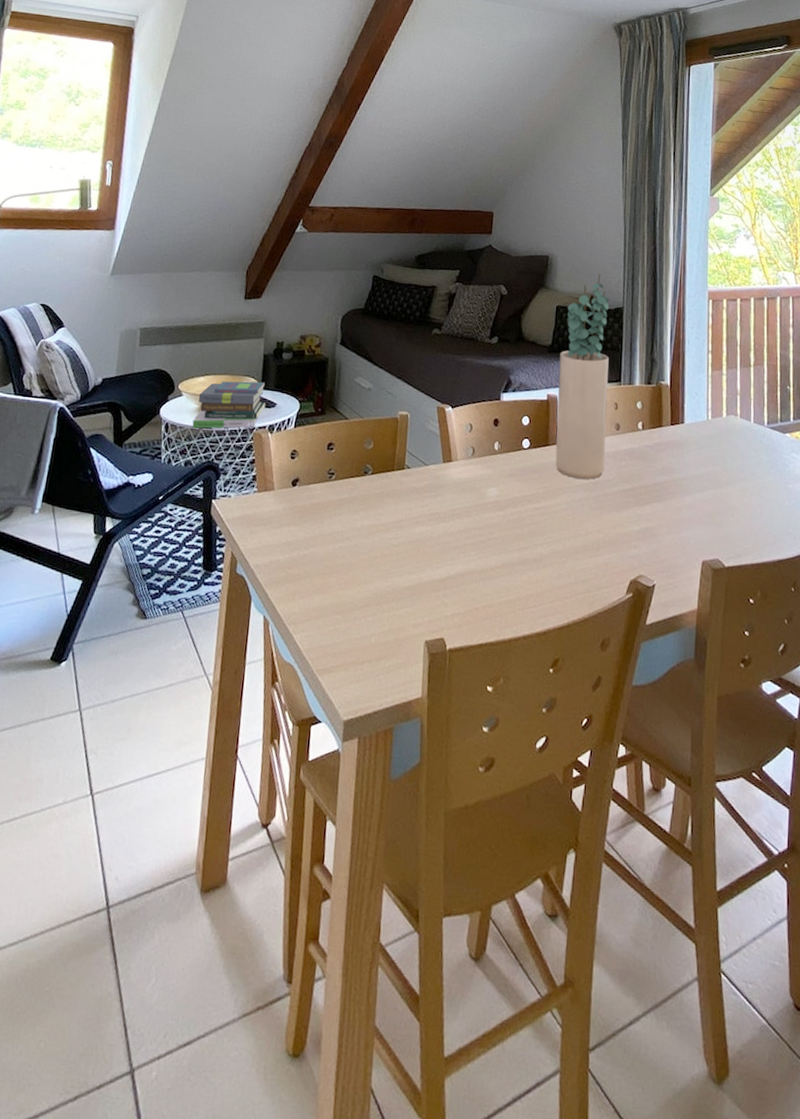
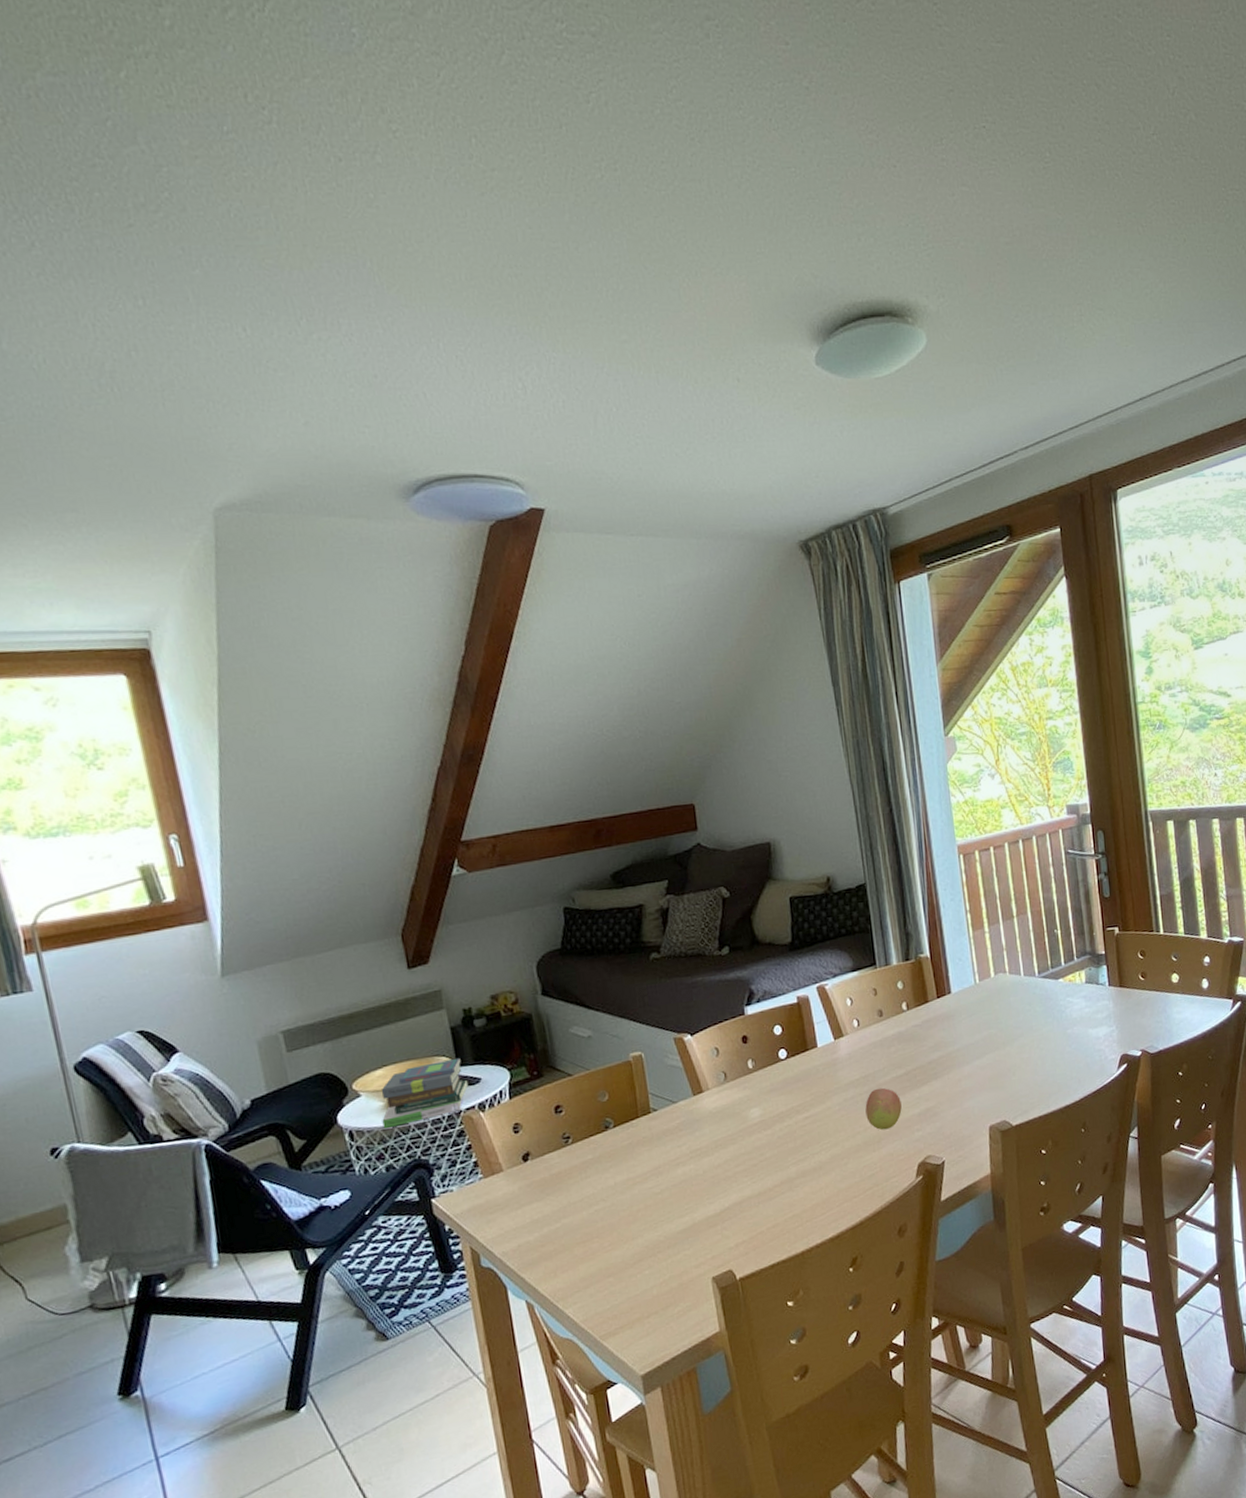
vase: present [555,273,610,479] -> none [803,850,873,1078]
fruit: none [589,497,624,539] -> present [865,1087,902,1130]

